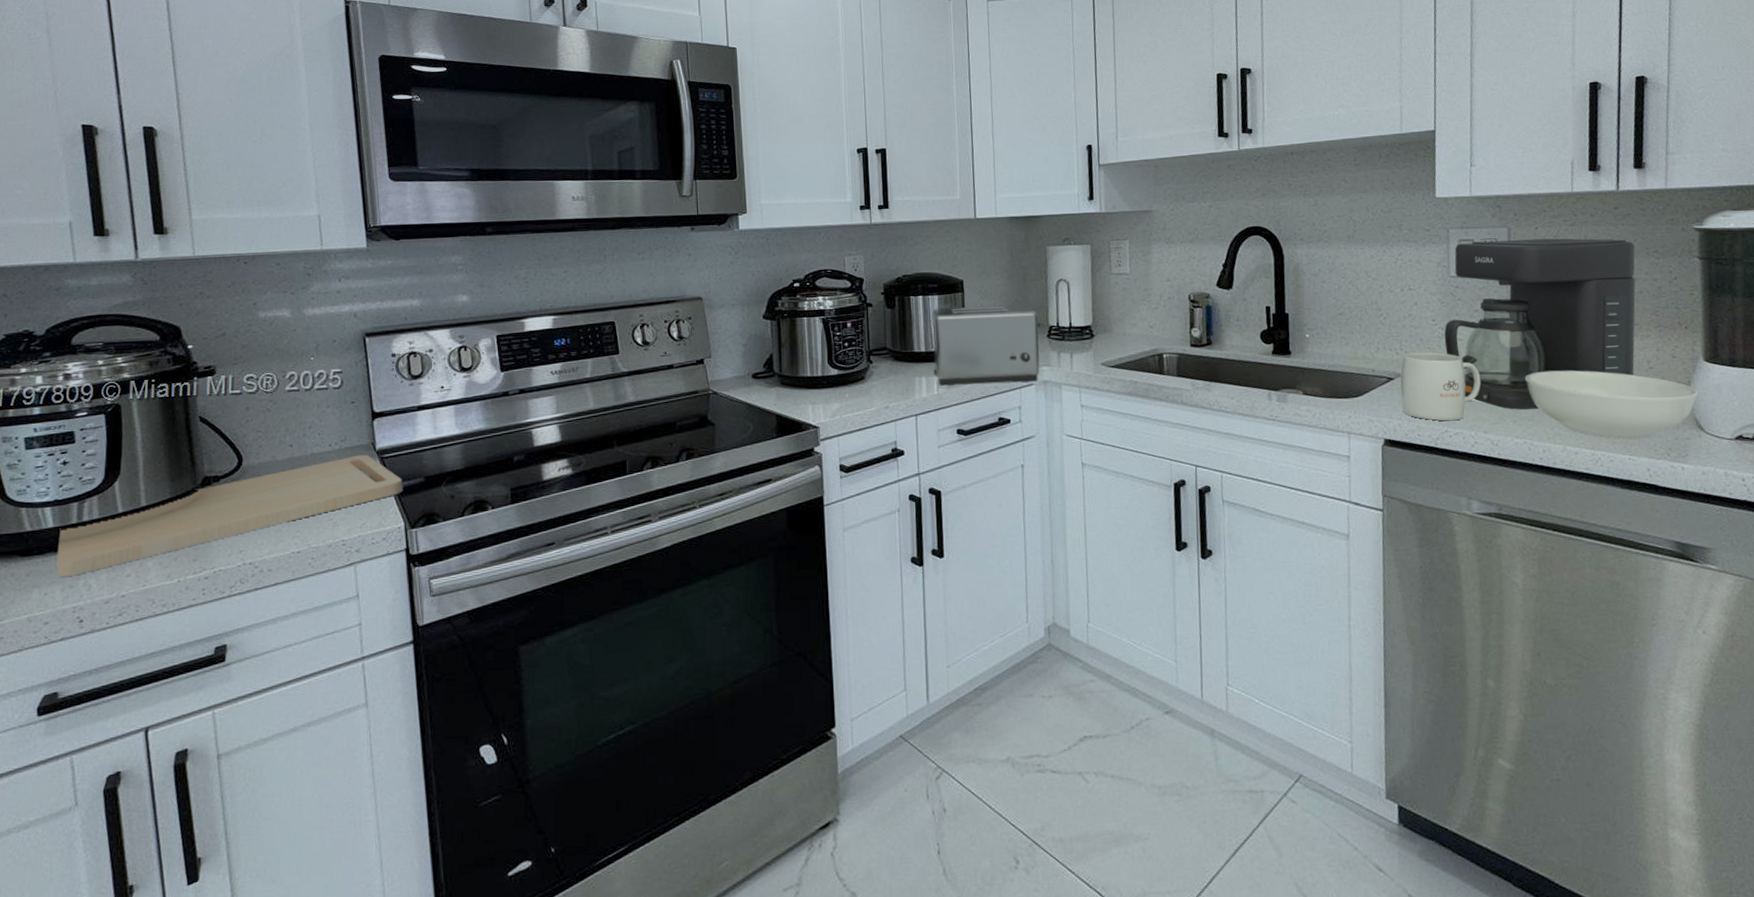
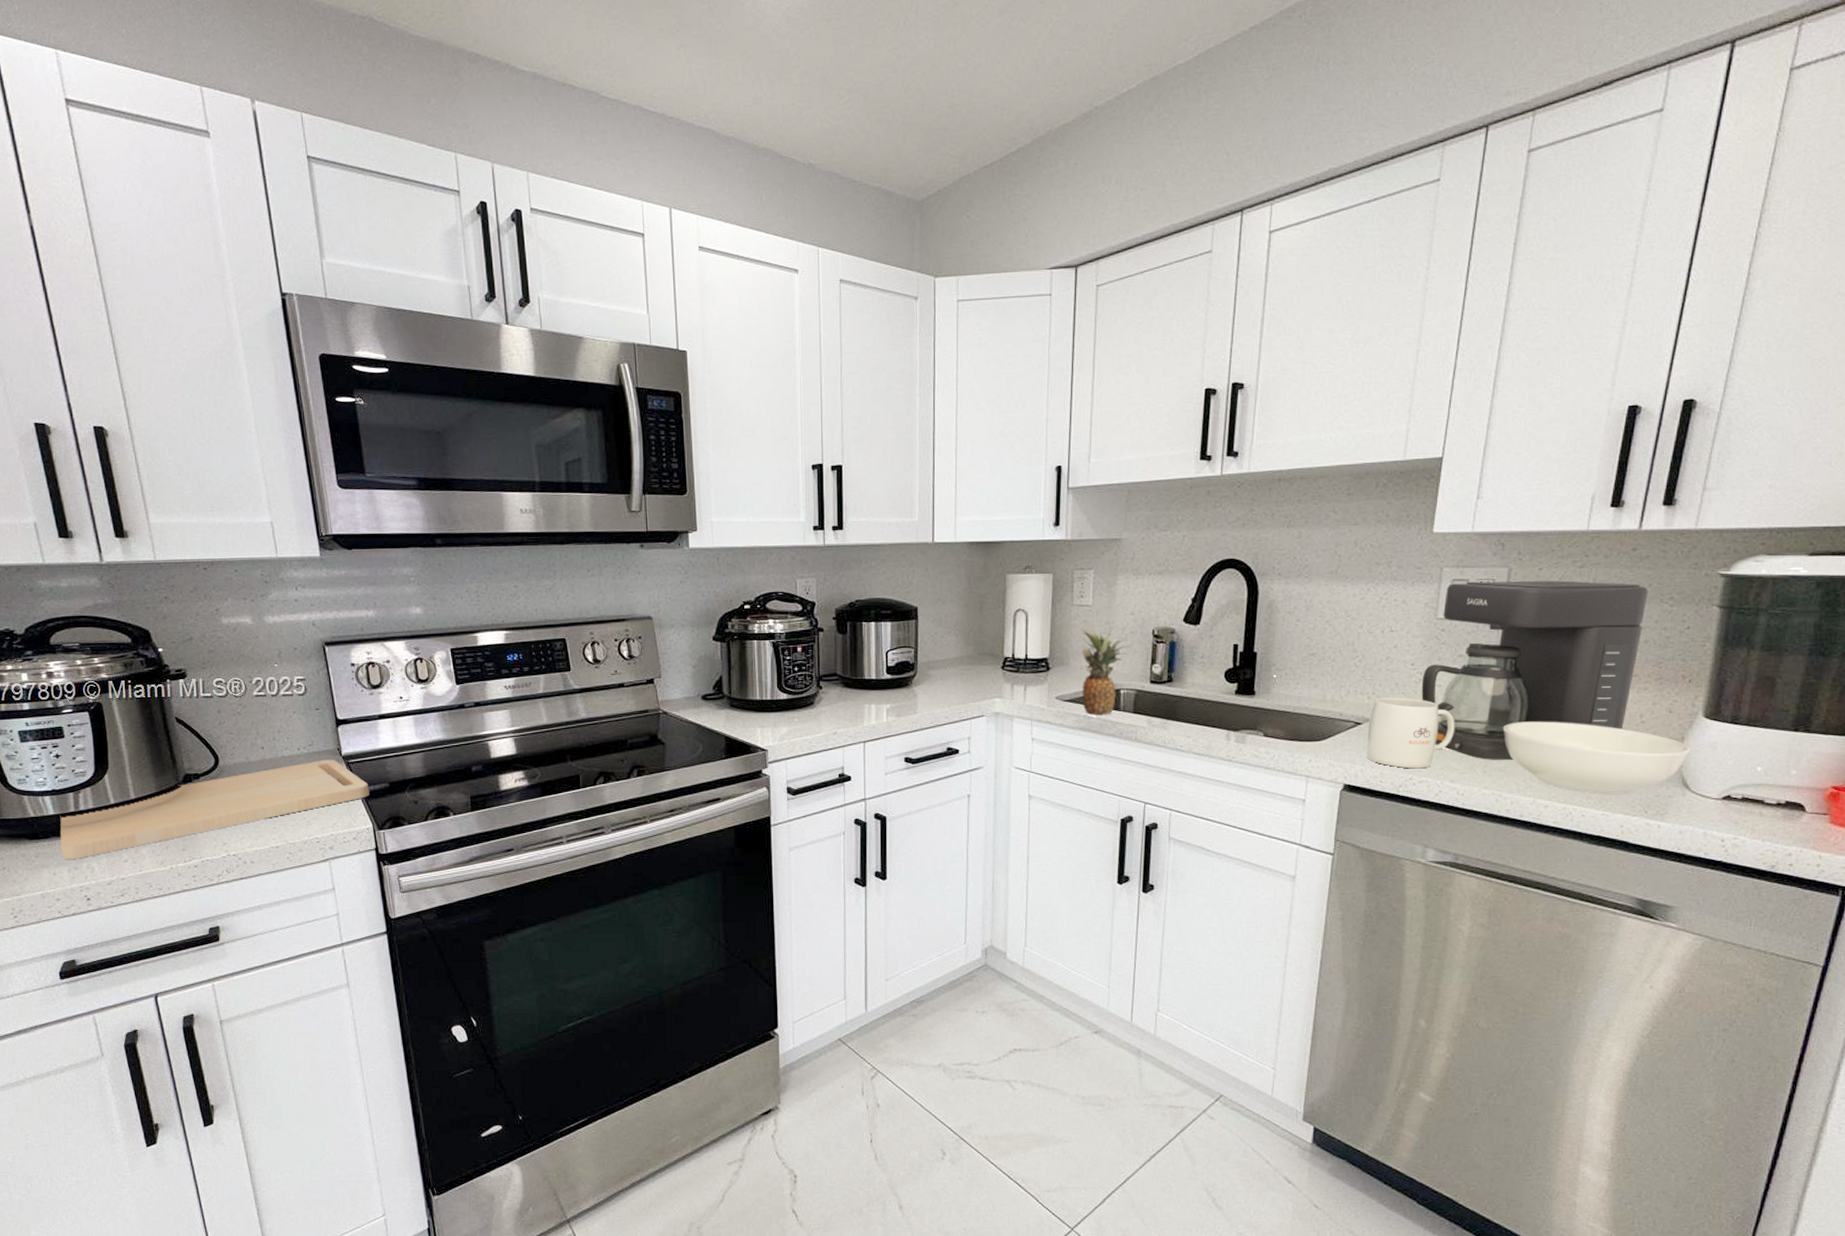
toaster: present [932,304,1040,387] -> none [884,634,995,715]
fruit: none [1120,296,1170,381] -> present [1080,629,1132,717]

